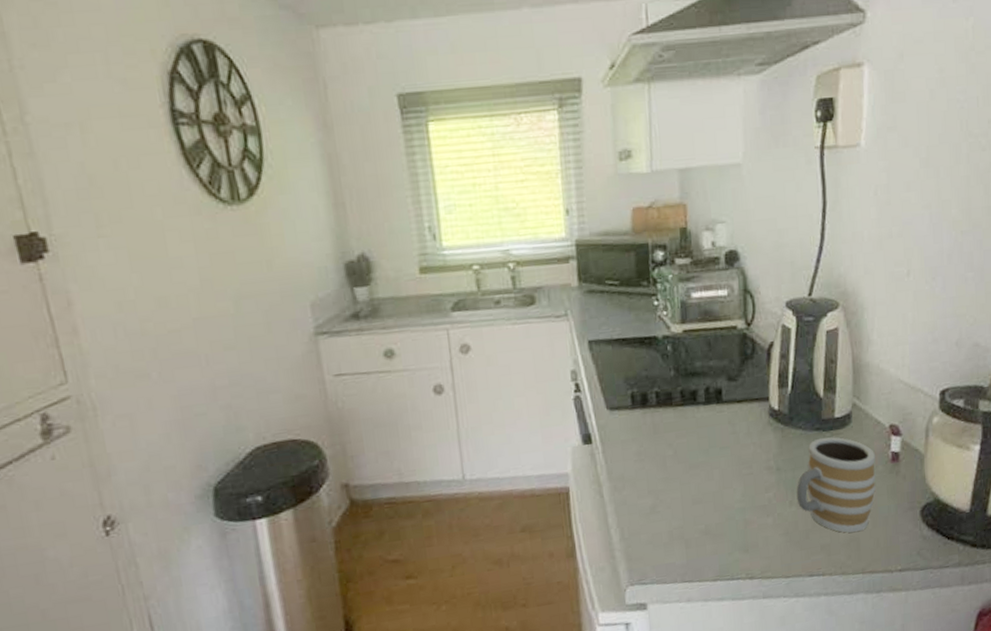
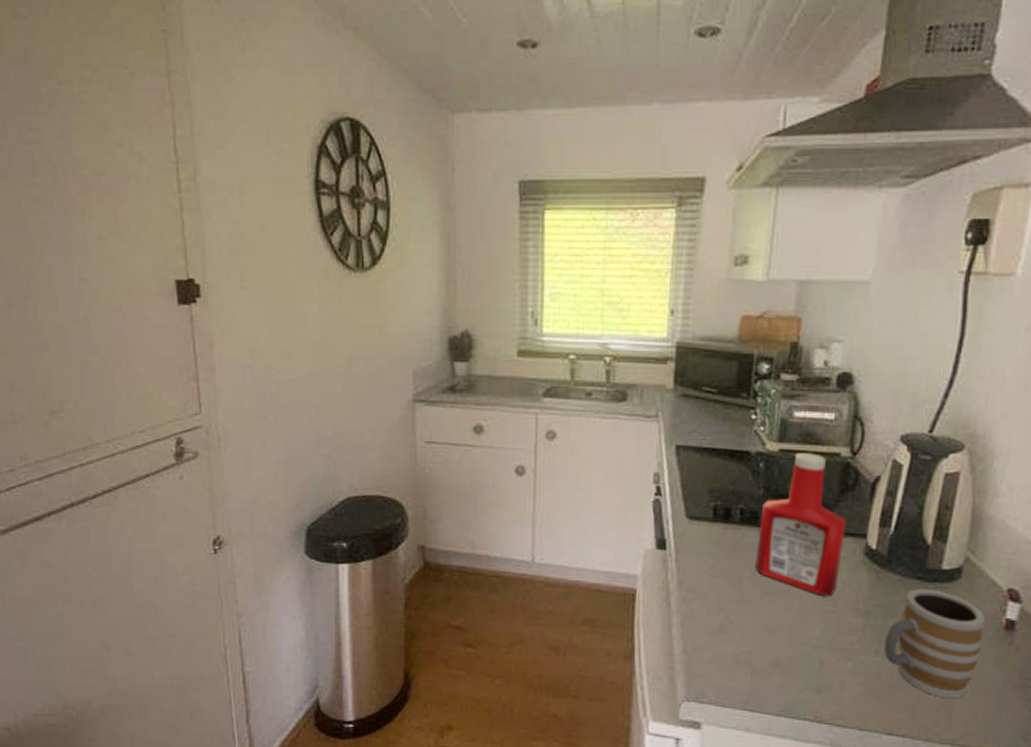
ketchup bottle: none [674,329,751,461] -> present [755,453,847,596]

